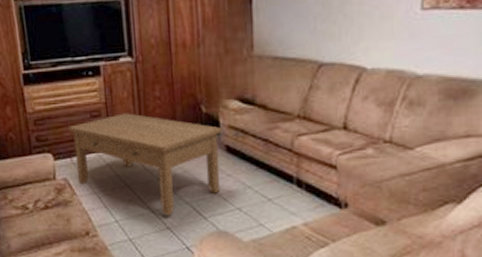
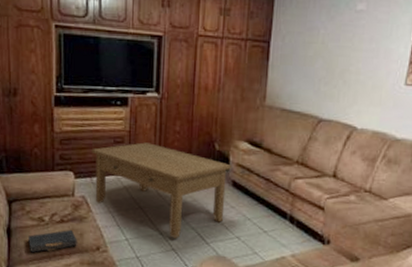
book: none [14,215,65,244] -> present [28,229,77,253]

